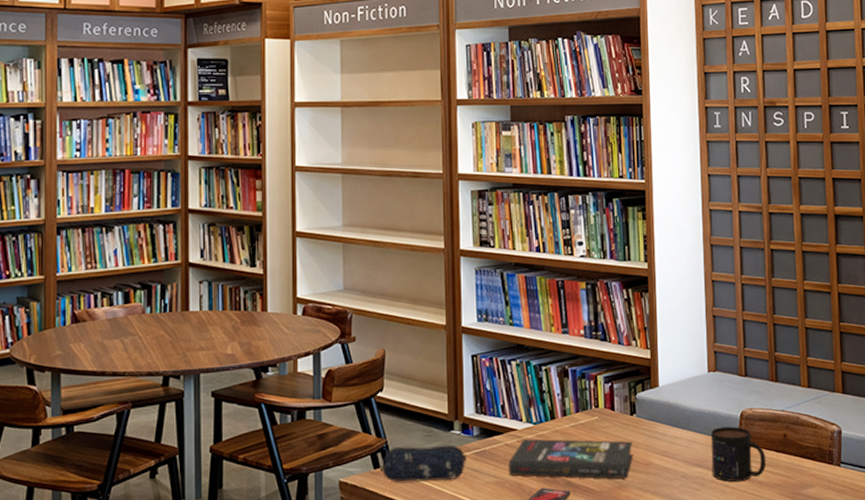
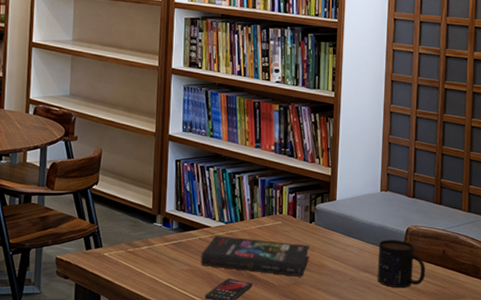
pencil case: present [380,444,467,482] -> none [91,233,166,264]

